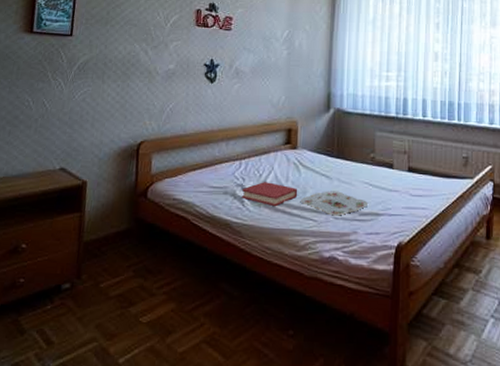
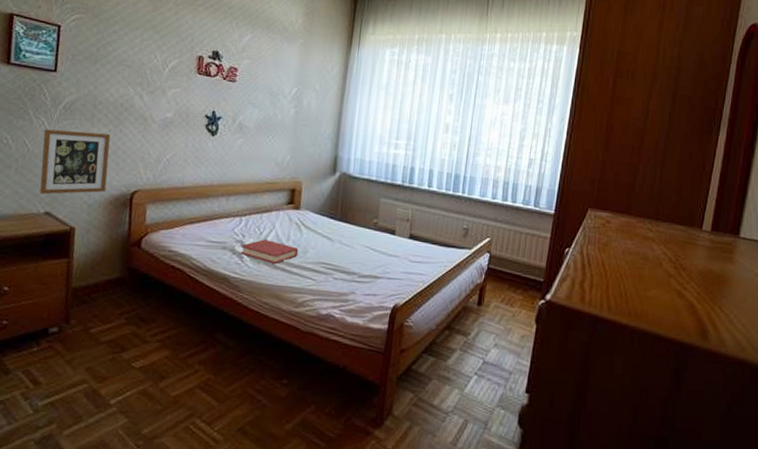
picture frame: none [55,88,119,151] -> present [39,129,111,195]
serving tray: present [300,191,369,216] -> none [300,252,369,277]

